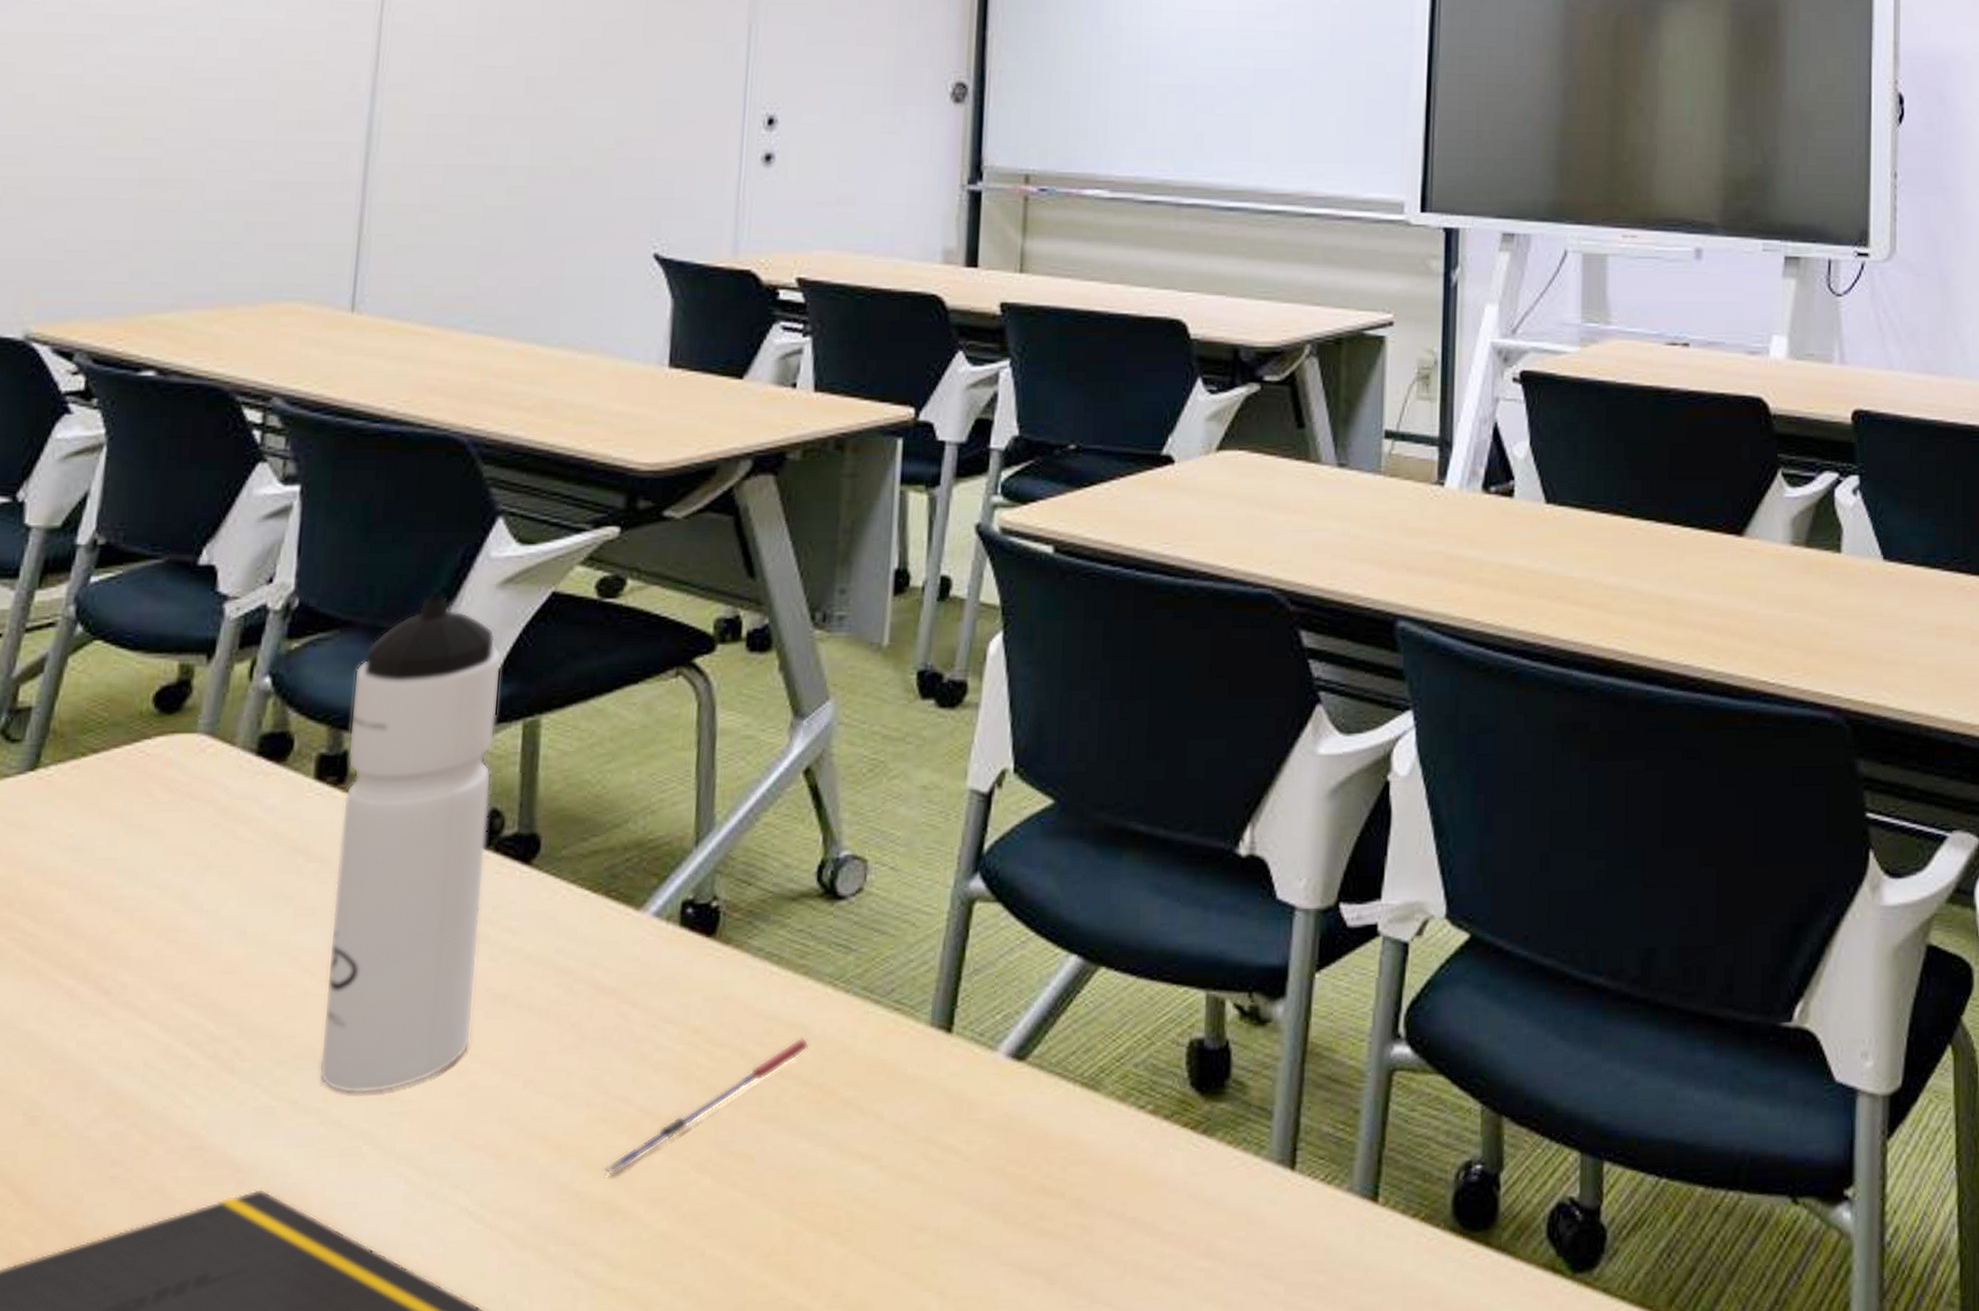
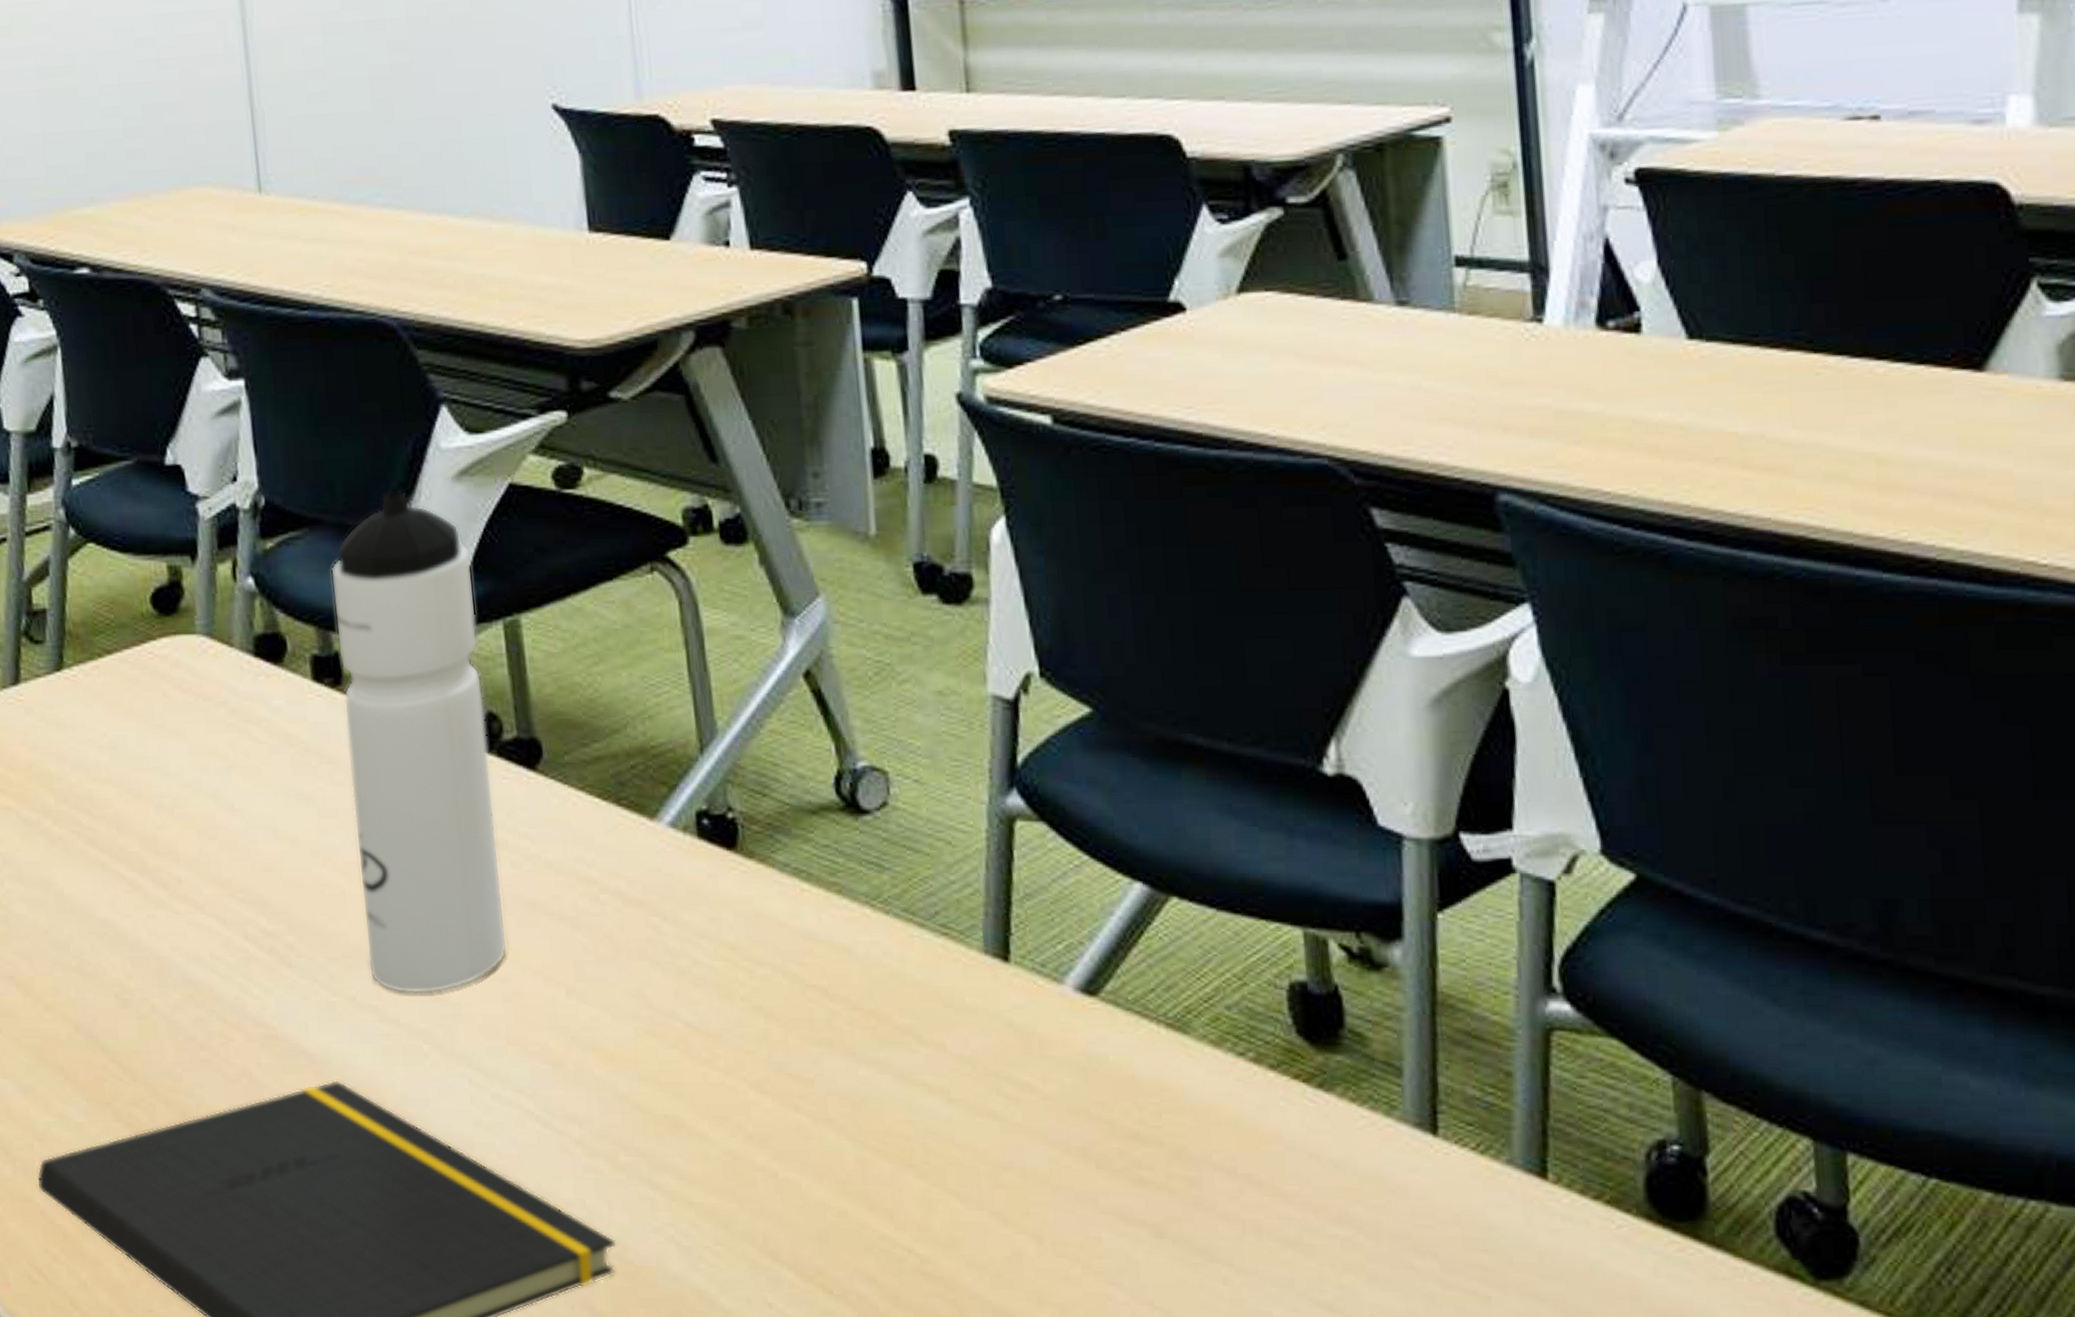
pen: present [602,1037,810,1175] -> none [659,958,854,1090]

